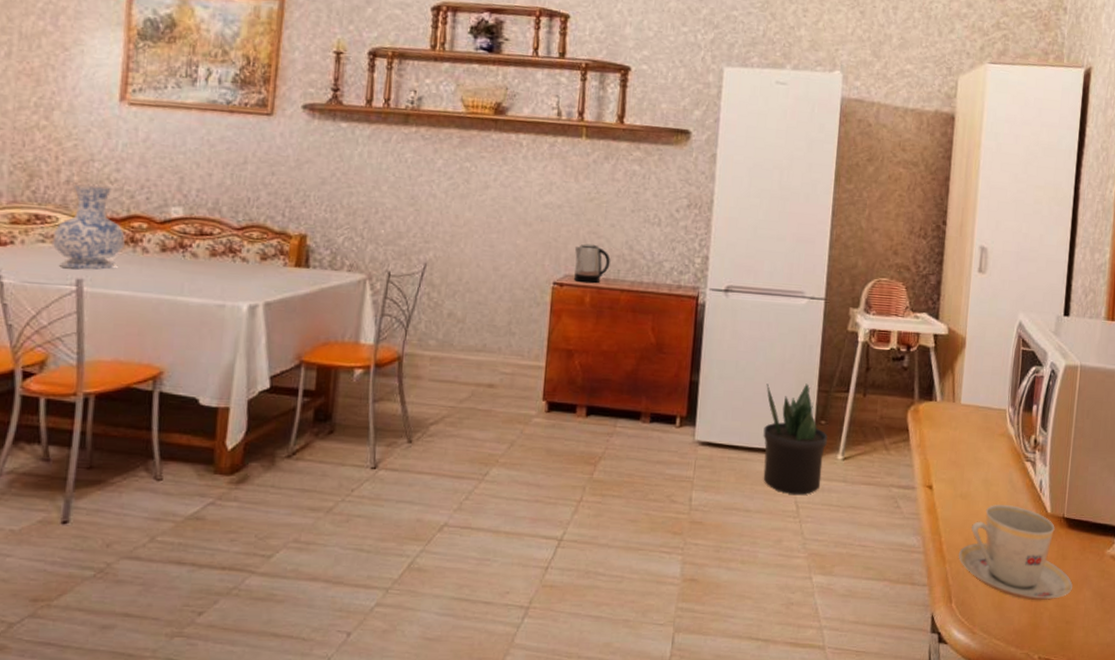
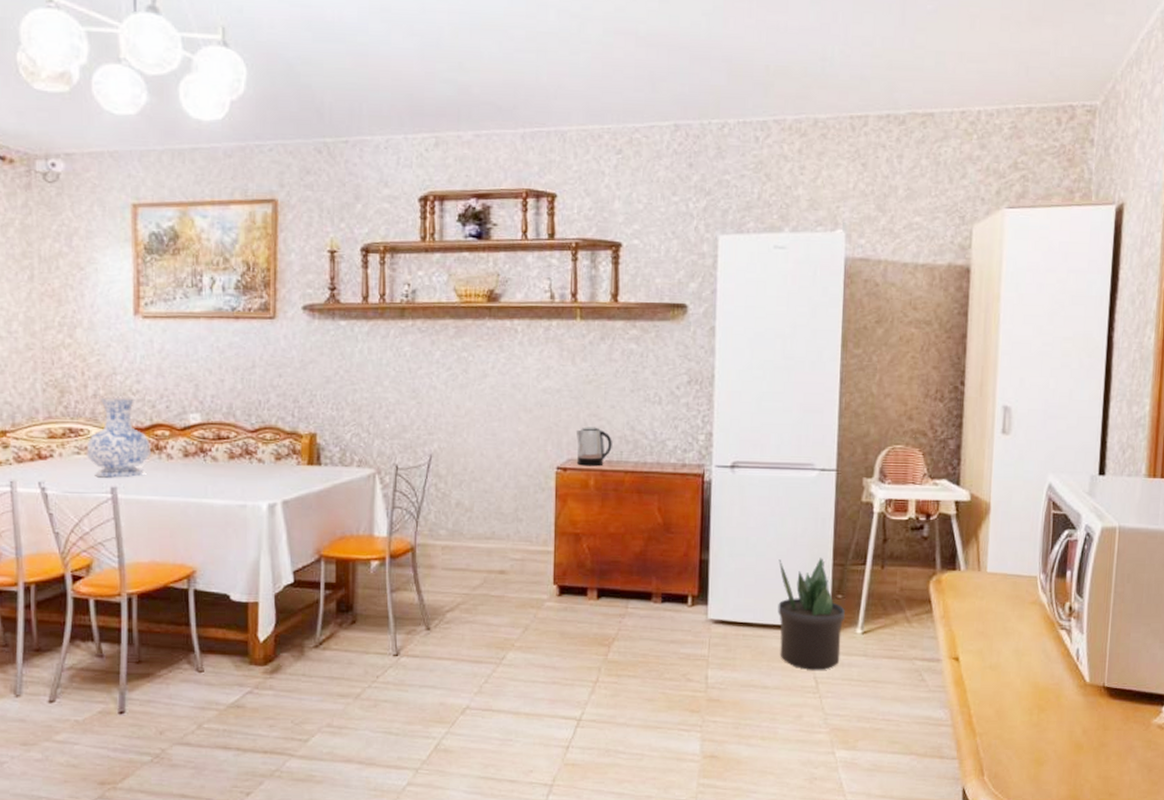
teacup: present [958,505,1073,601] -> none [989,675,1116,773]

